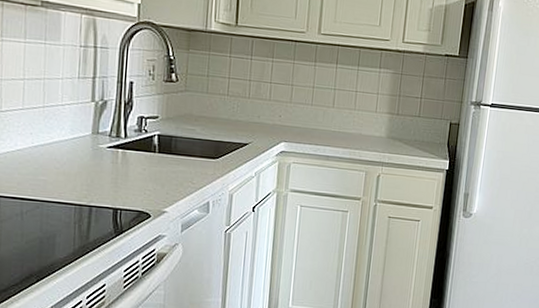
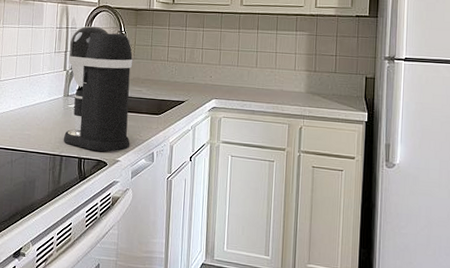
coffee maker: none [92,46,185,202] -> present [63,26,133,152]

